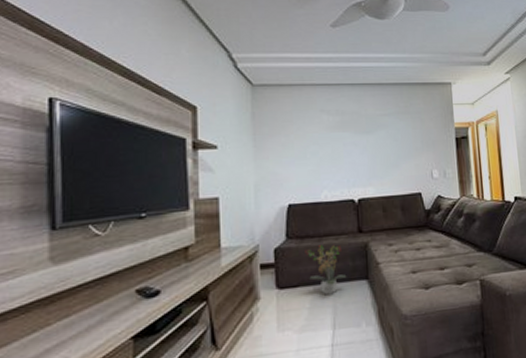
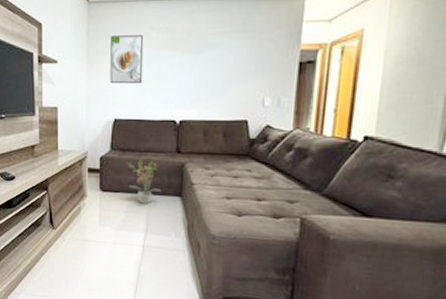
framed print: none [279,117,317,168] -> present [110,35,144,84]

